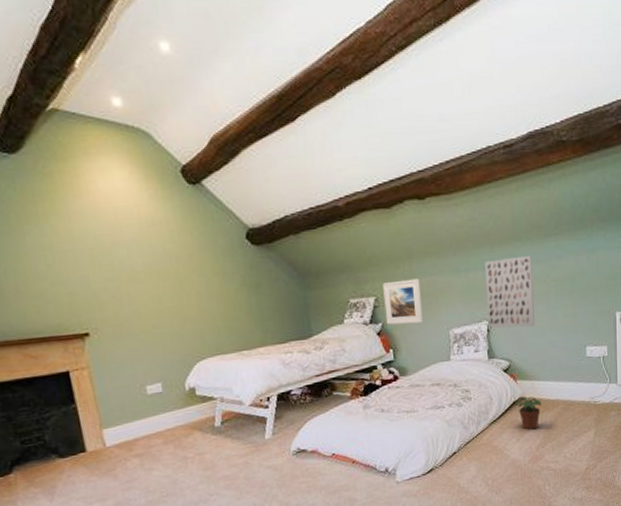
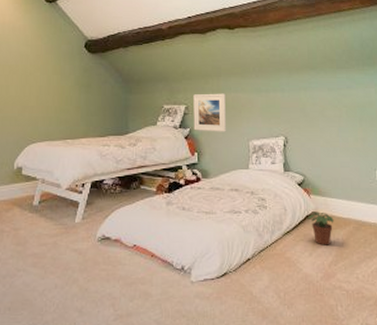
wall art: present [485,255,535,328] -> none [283,83,327,146]

